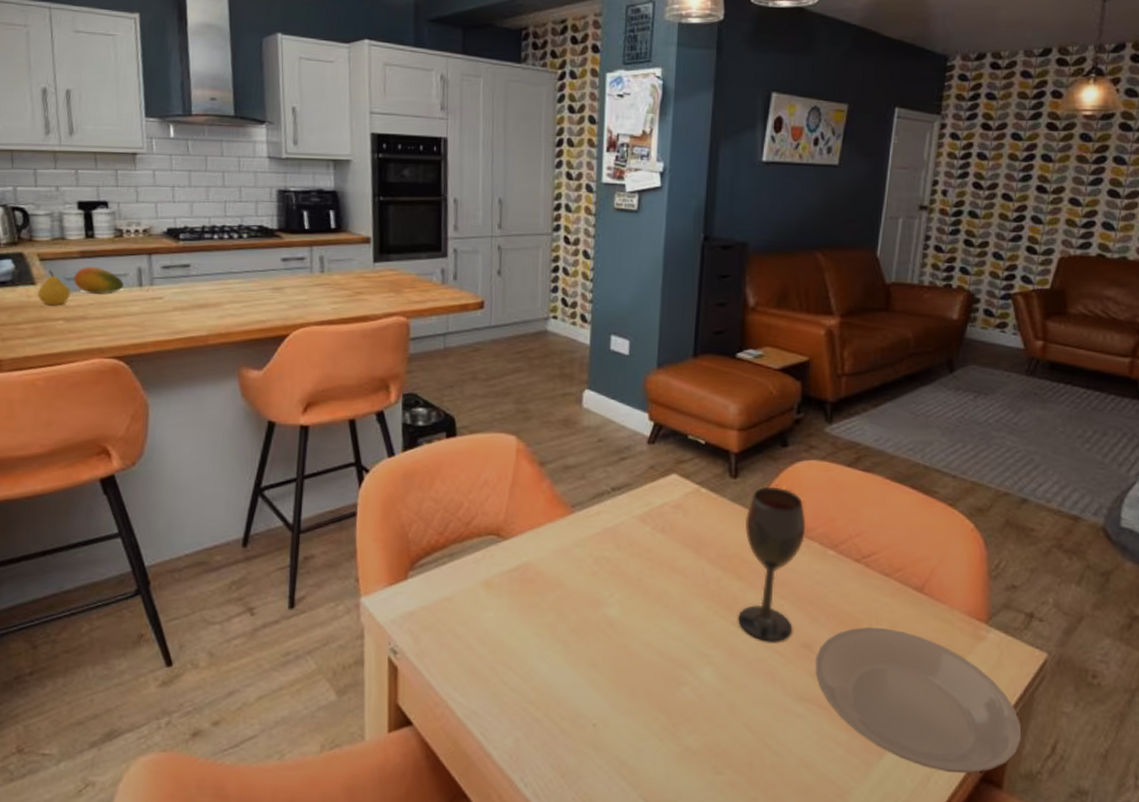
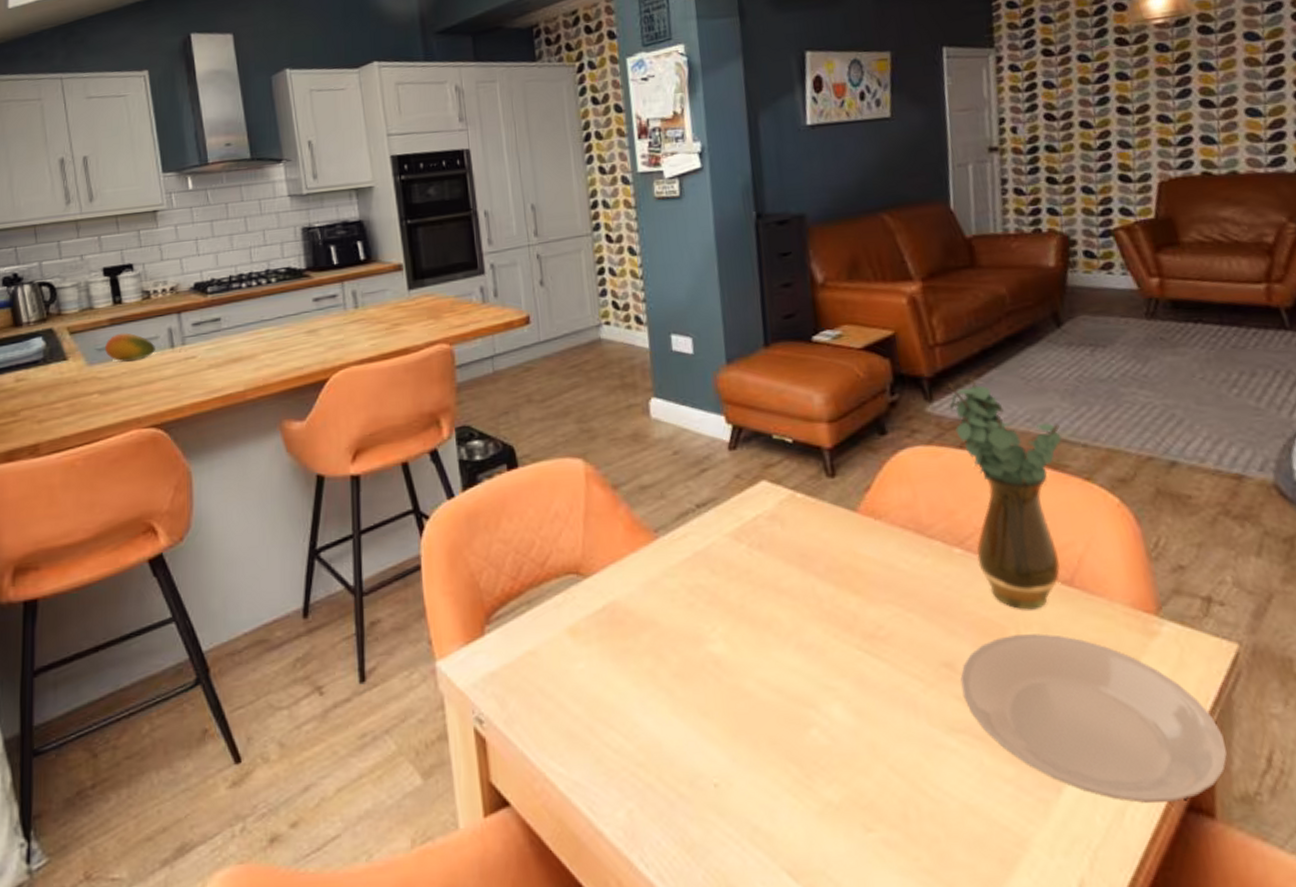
fruit: present [38,269,71,306] -> none [71,342,103,380]
wine glass: present [738,486,806,642] -> none [851,481,928,665]
vase: none [845,407,936,608] -> present [948,378,1062,610]

